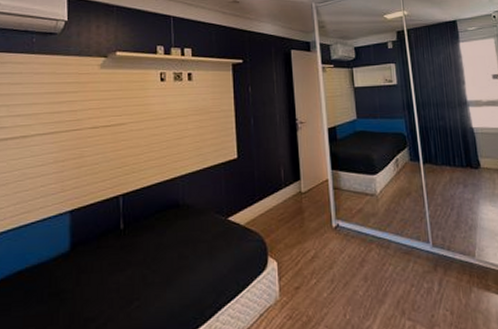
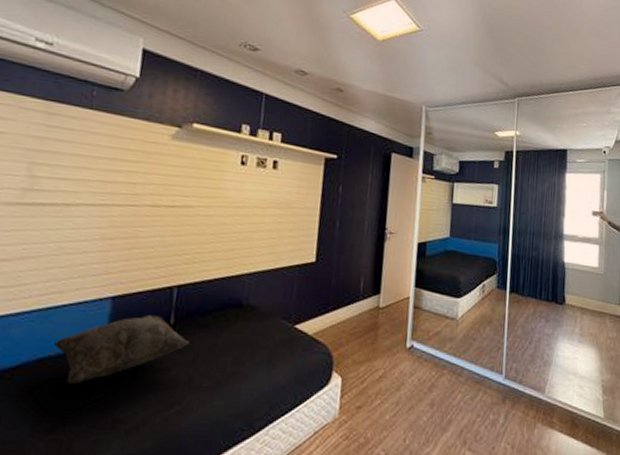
decorative pillow: none [29,223,140,290] -> present [54,315,191,384]

